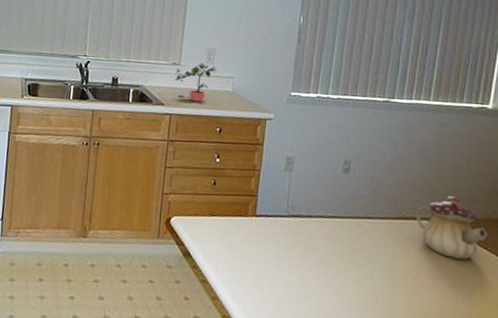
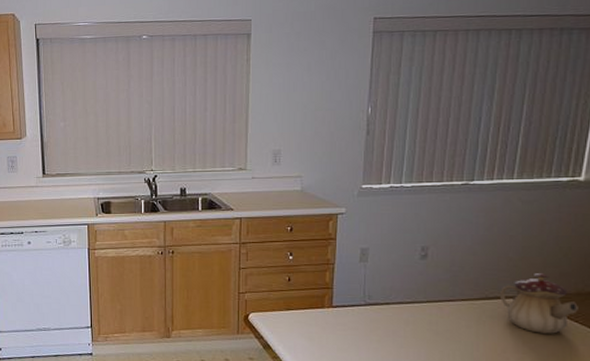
potted plant: present [174,63,217,104] -> none [242,165,284,205]

